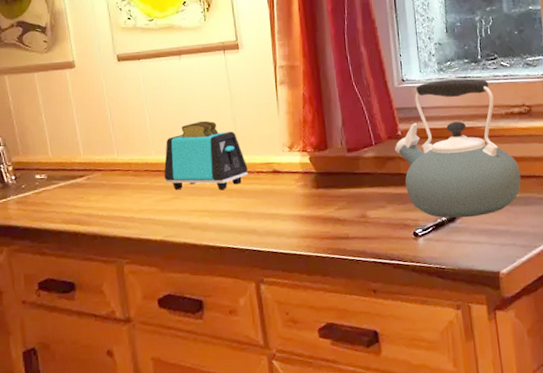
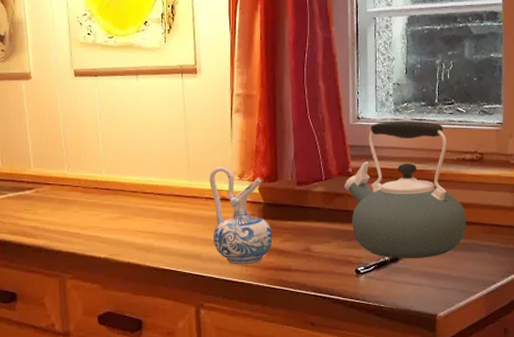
toaster: present [164,120,248,190] -> none [113,143,197,213]
ceramic pitcher: none [259,138,328,238] -> present [210,165,273,265]

